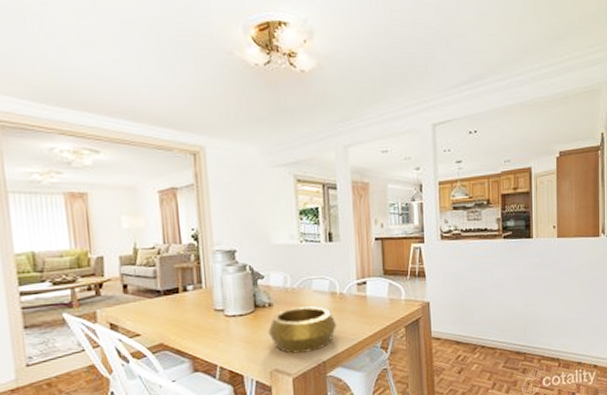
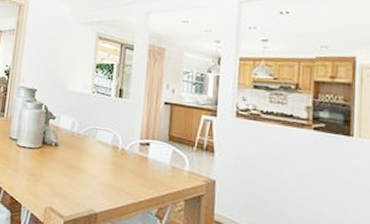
decorative bowl: present [268,306,337,354] -> none [50,152,115,200]

